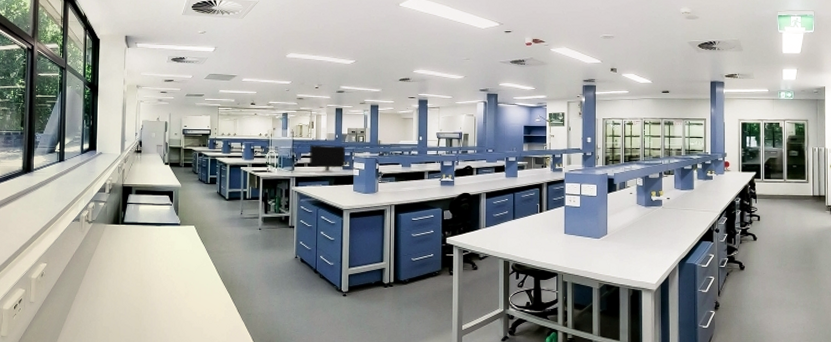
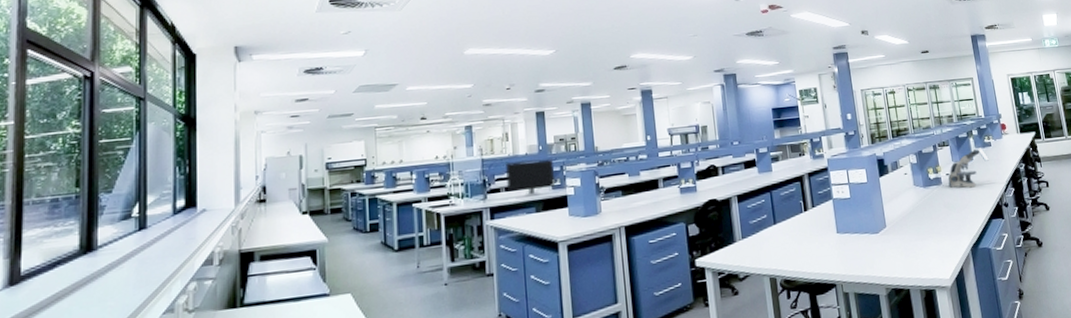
microscope: none [668,180,708,212] -> present [948,147,989,188]

